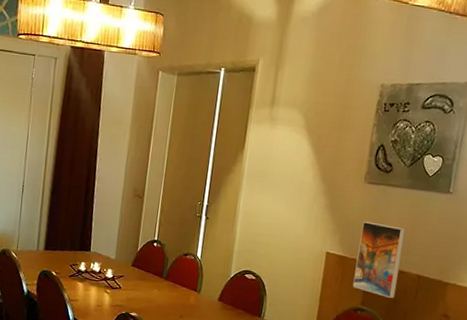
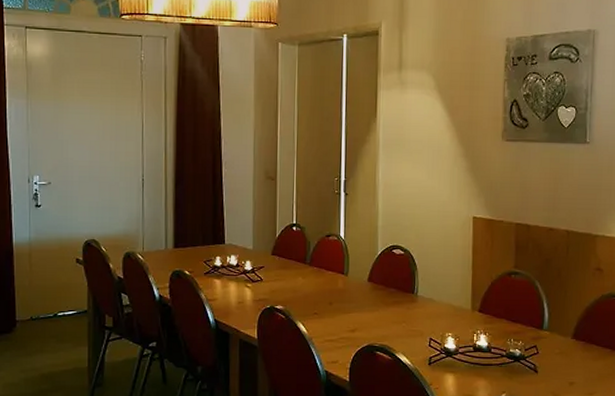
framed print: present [352,221,406,298] -> none [503,180,549,257]

